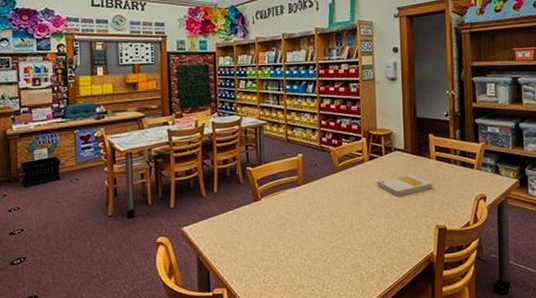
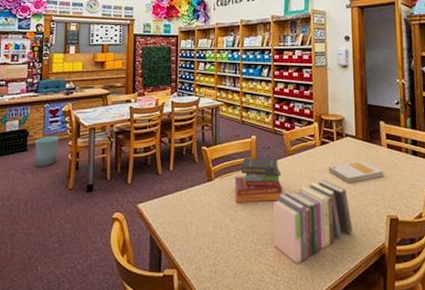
waste bin: none [67,162,94,196] -> present [34,135,60,167]
books: none [281,175,332,221] -> present [234,157,283,203]
books: none [321,194,401,277] -> present [273,180,352,264]

